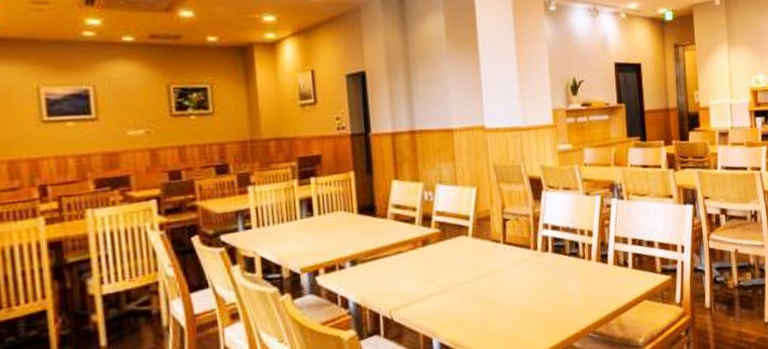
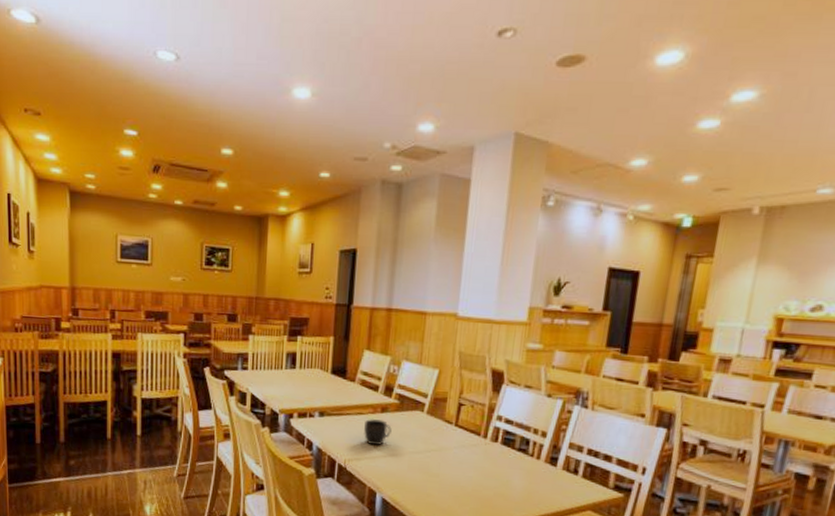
mug: none [406,254,438,286] -> present [364,418,392,446]

